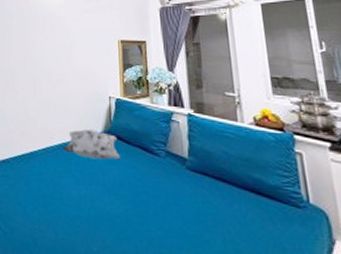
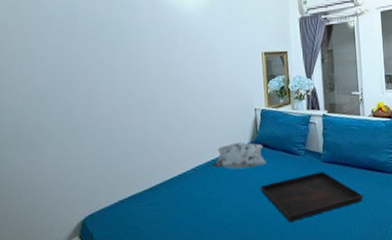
serving tray: none [112,180,246,235] -> present [260,171,364,222]

